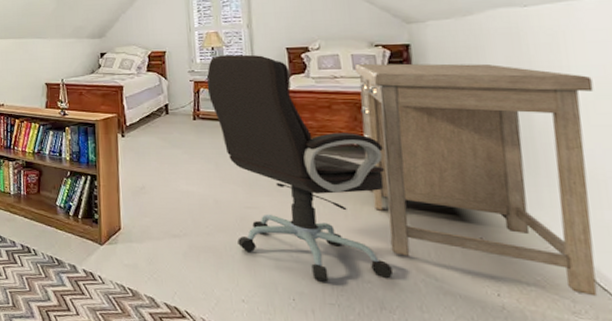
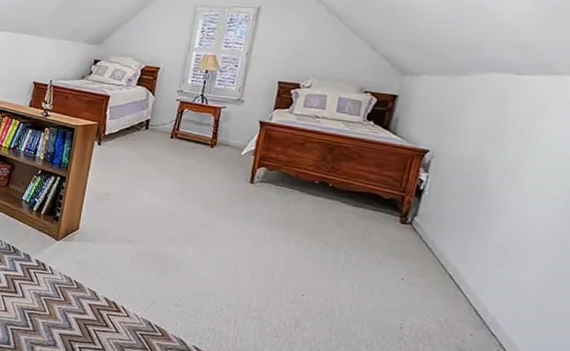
office chair: present [206,54,394,282] -> none [183,79,342,303]
desk: present [354,63,598,297] -> none [317,107,555,340]

